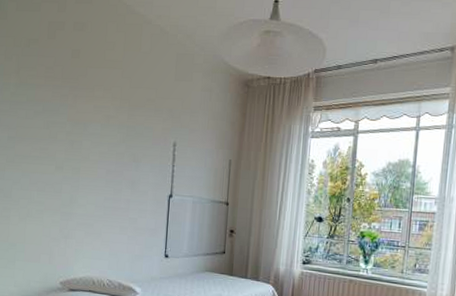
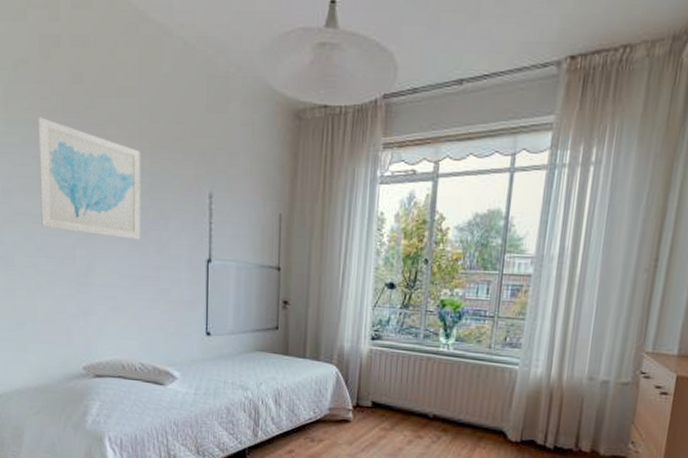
wall art: none [36,82,121,178] -> present [37,117,141,240]

